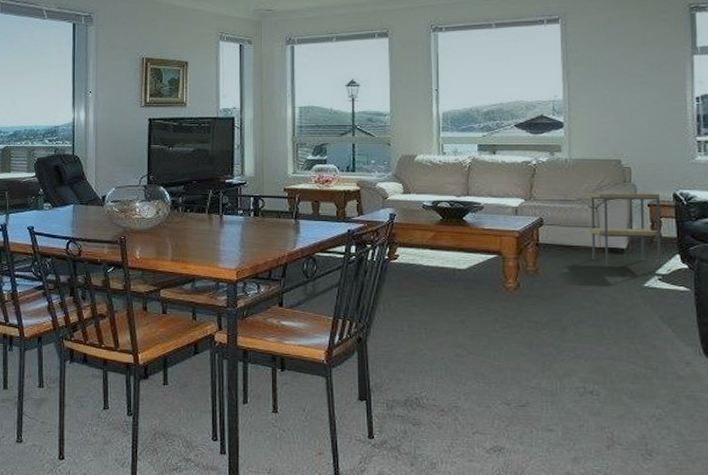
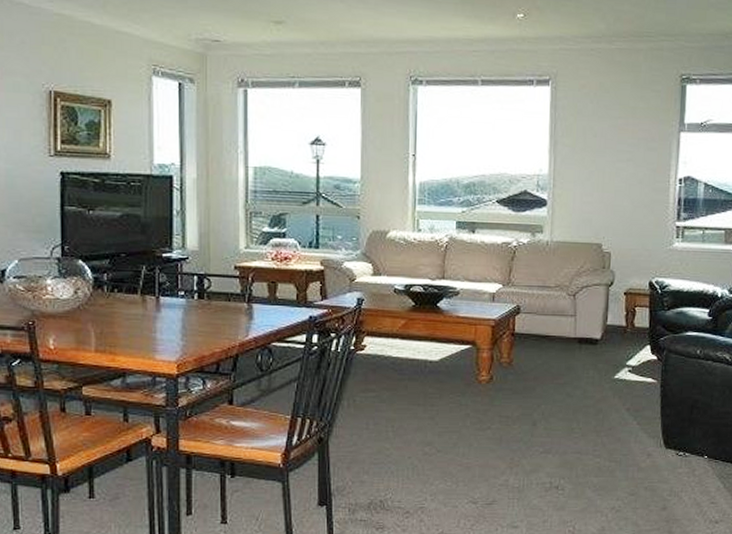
side table: present [586,192,661,268] -> none [564,278,636,360]

